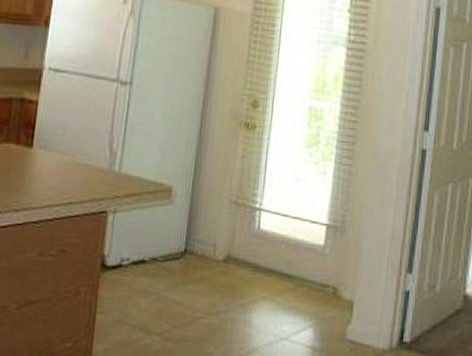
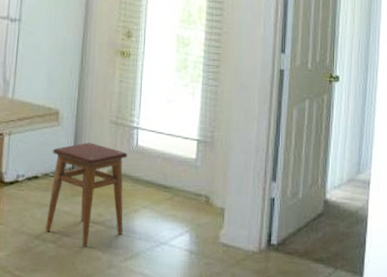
stool: none [151,224,248,340] -> present [46,142,127,246]

